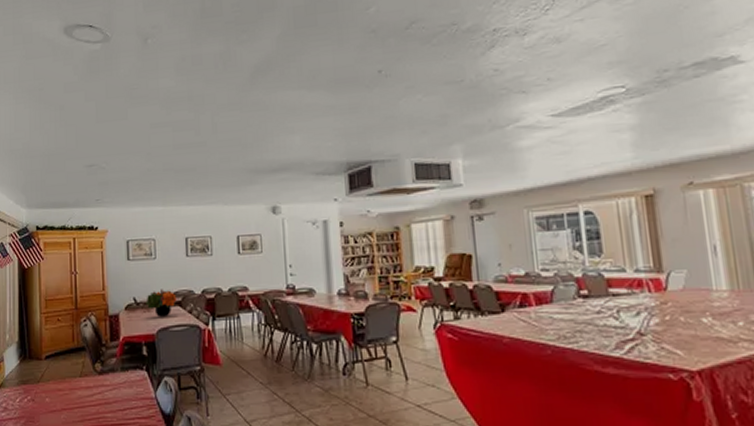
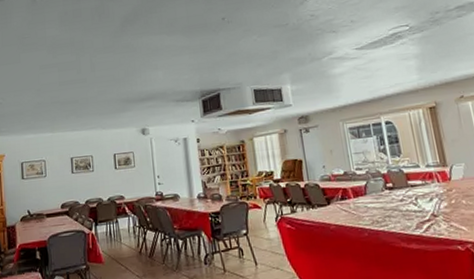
flower arrangement: present [146,289,177,318] -> none [38,202,65,227]

